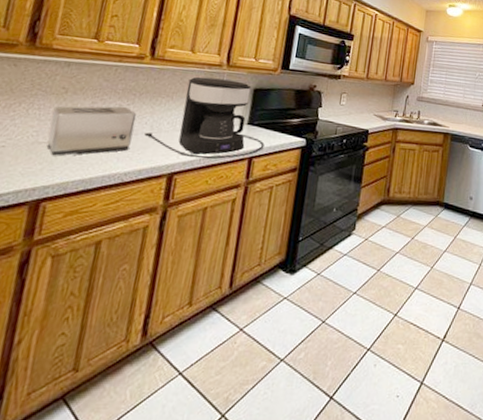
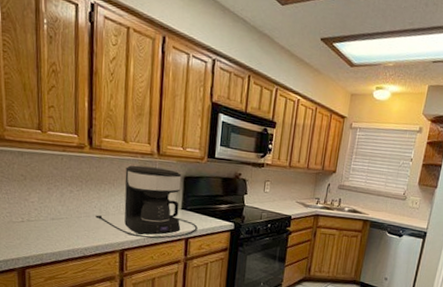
toaster: present [46,106,136,157] -> none [18,191,86,234]

